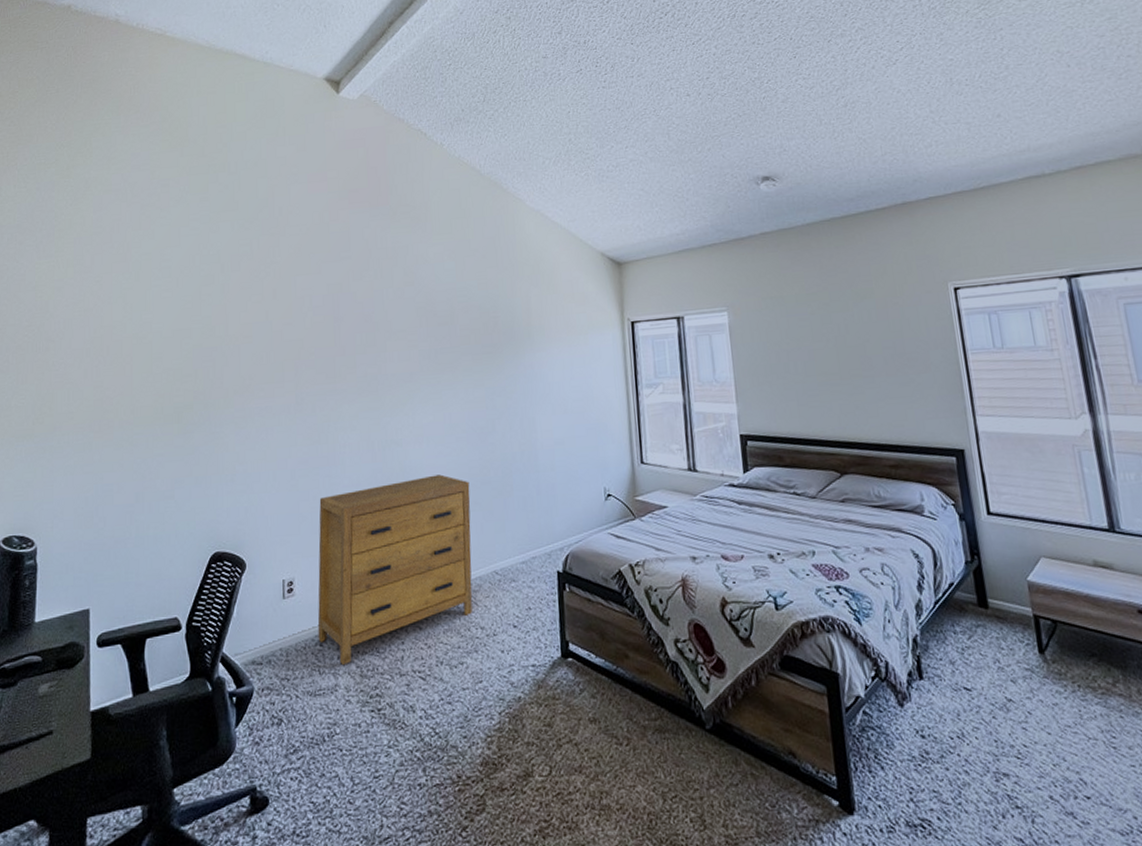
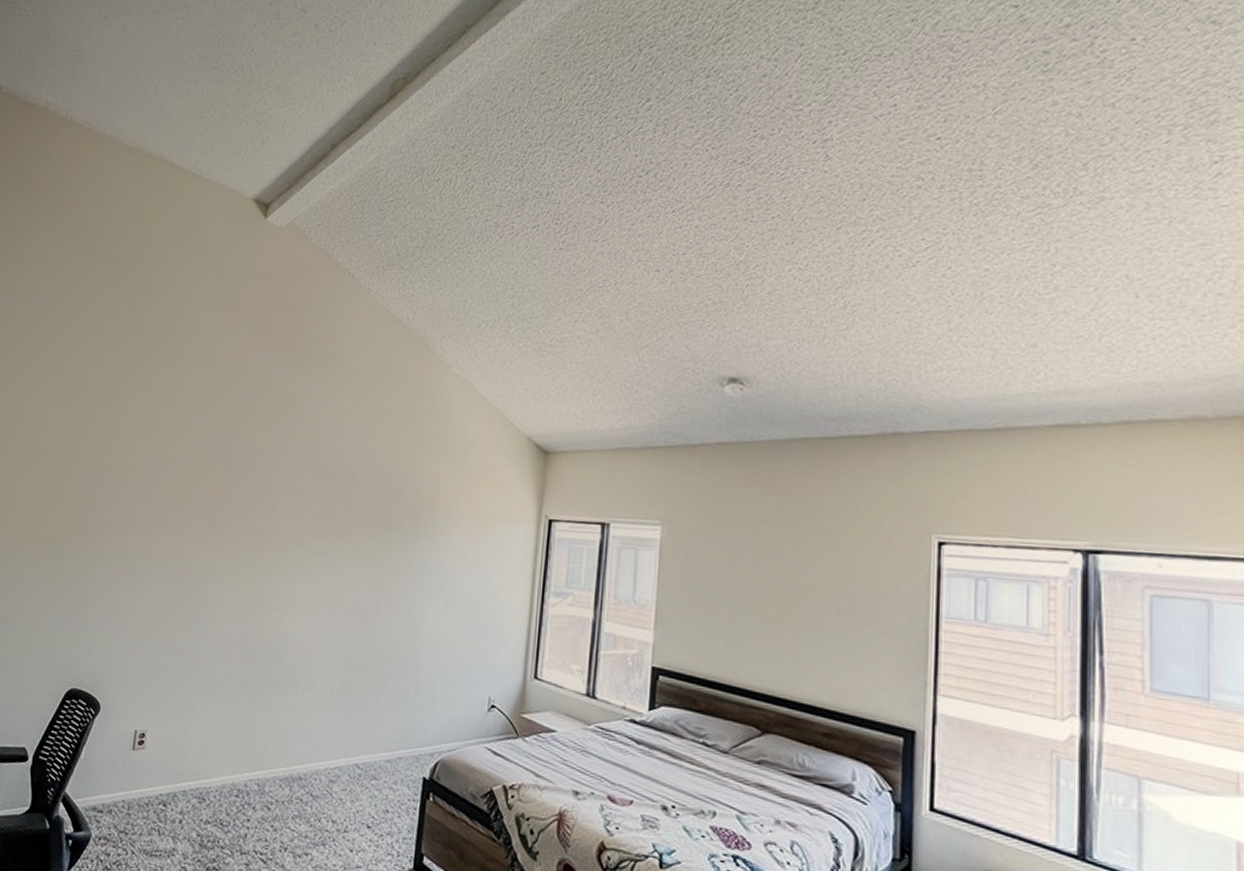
dresser: present [317,474,473,665] -> none [162,649,344,830]

